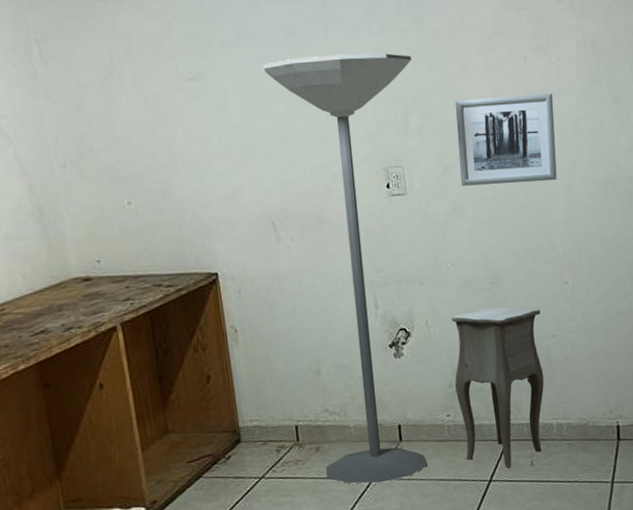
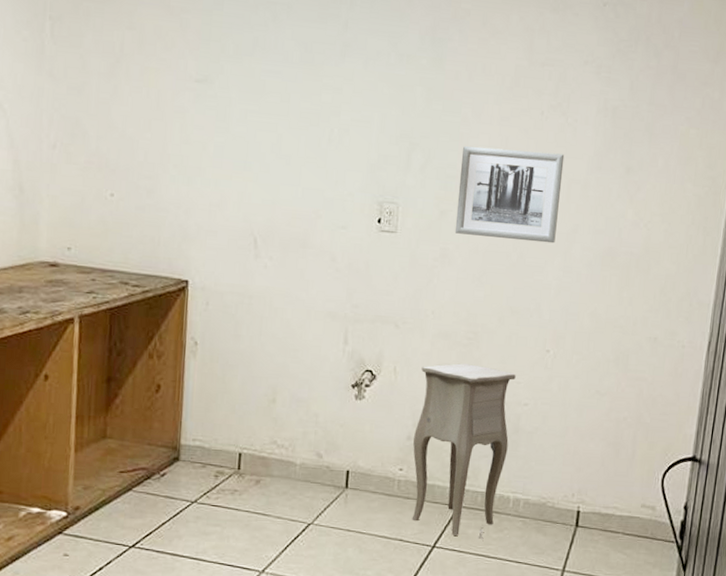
floor lamp: present [263,53,428,484] -> none [262,77,426,529]

